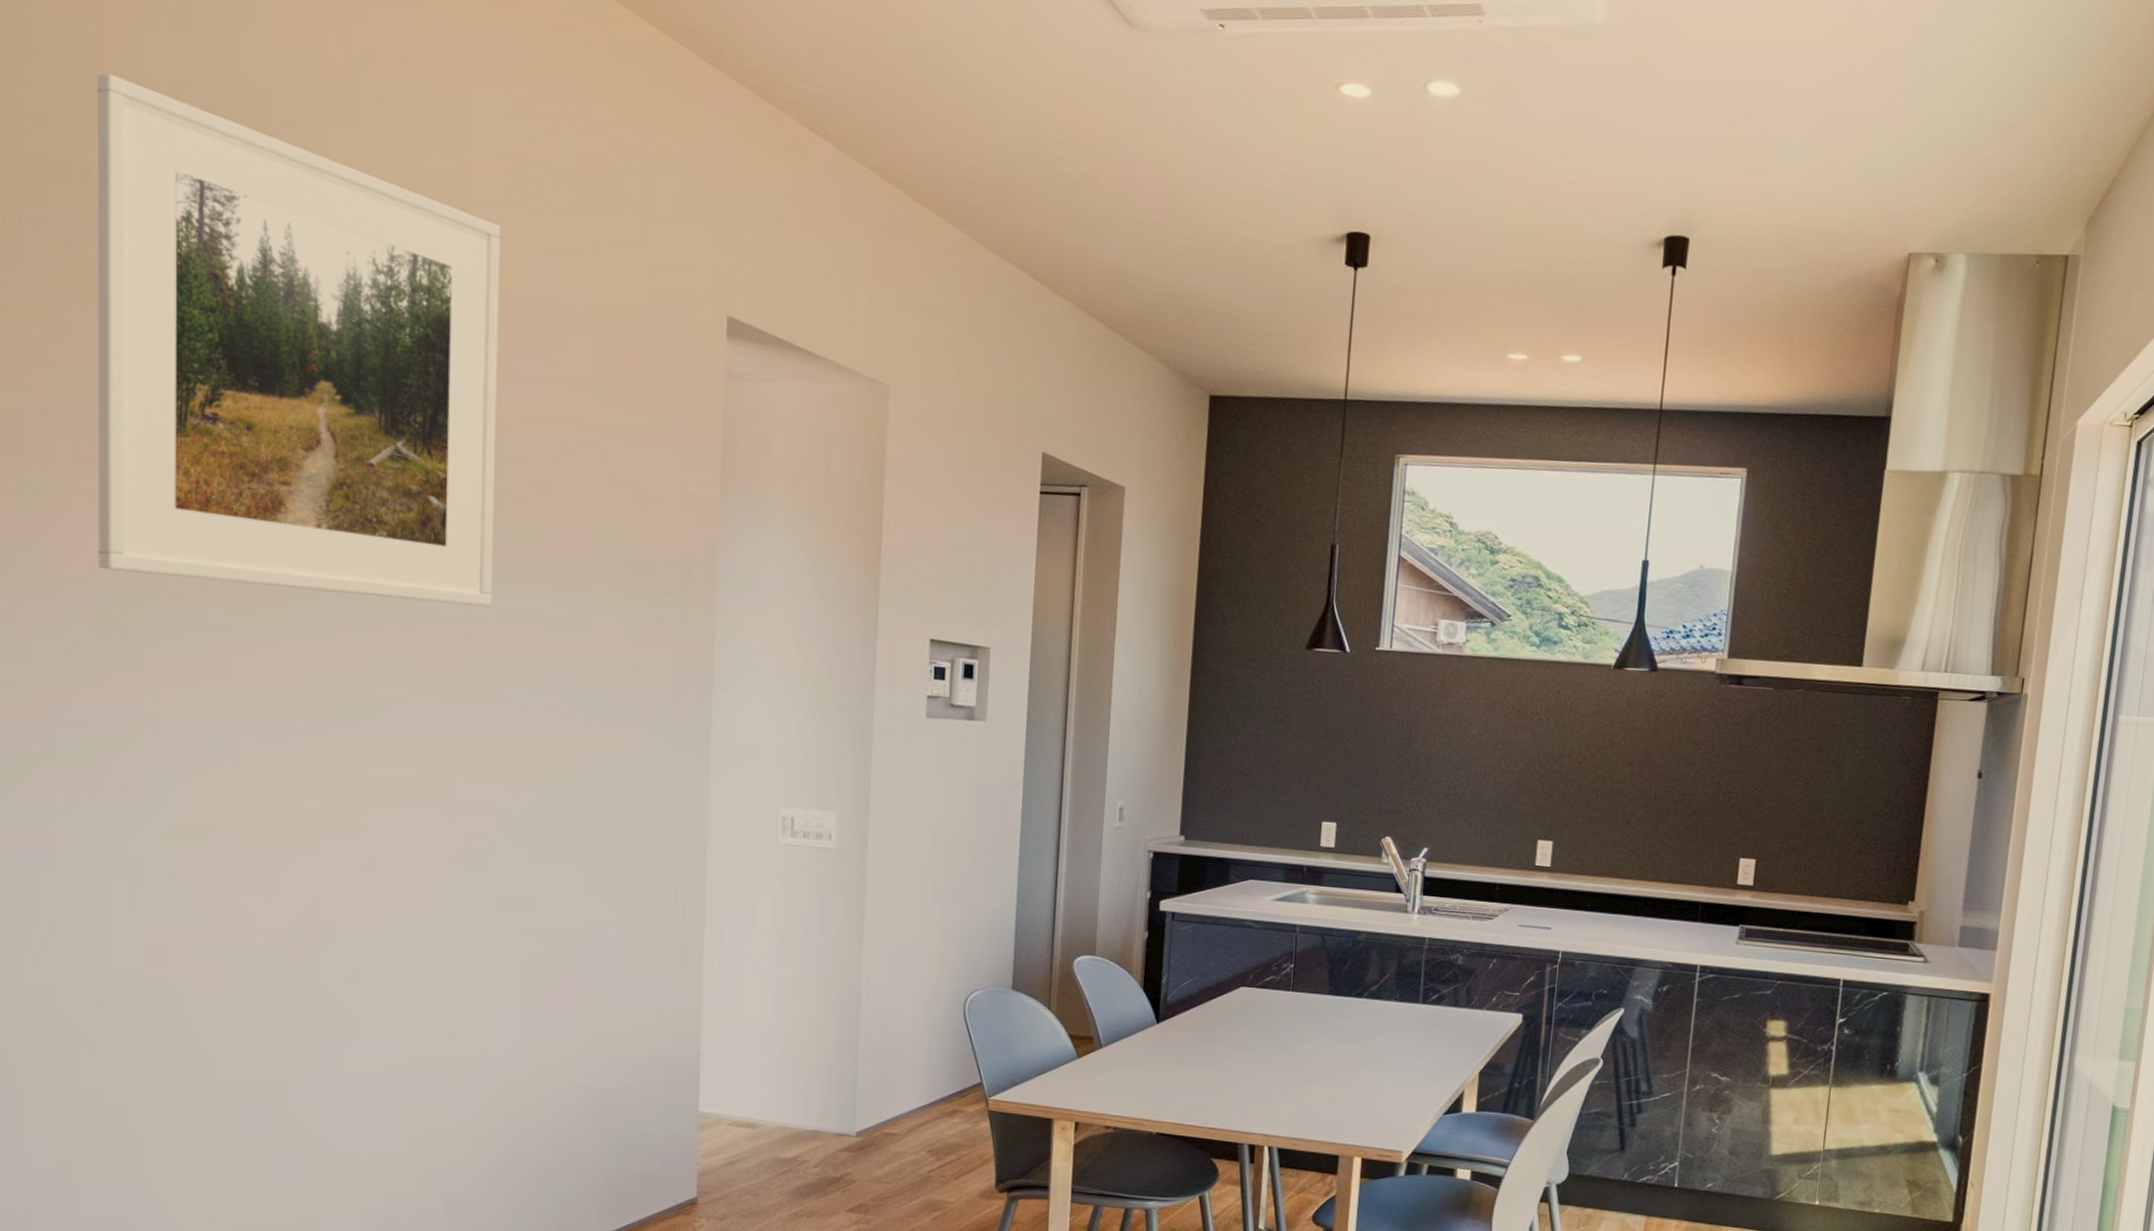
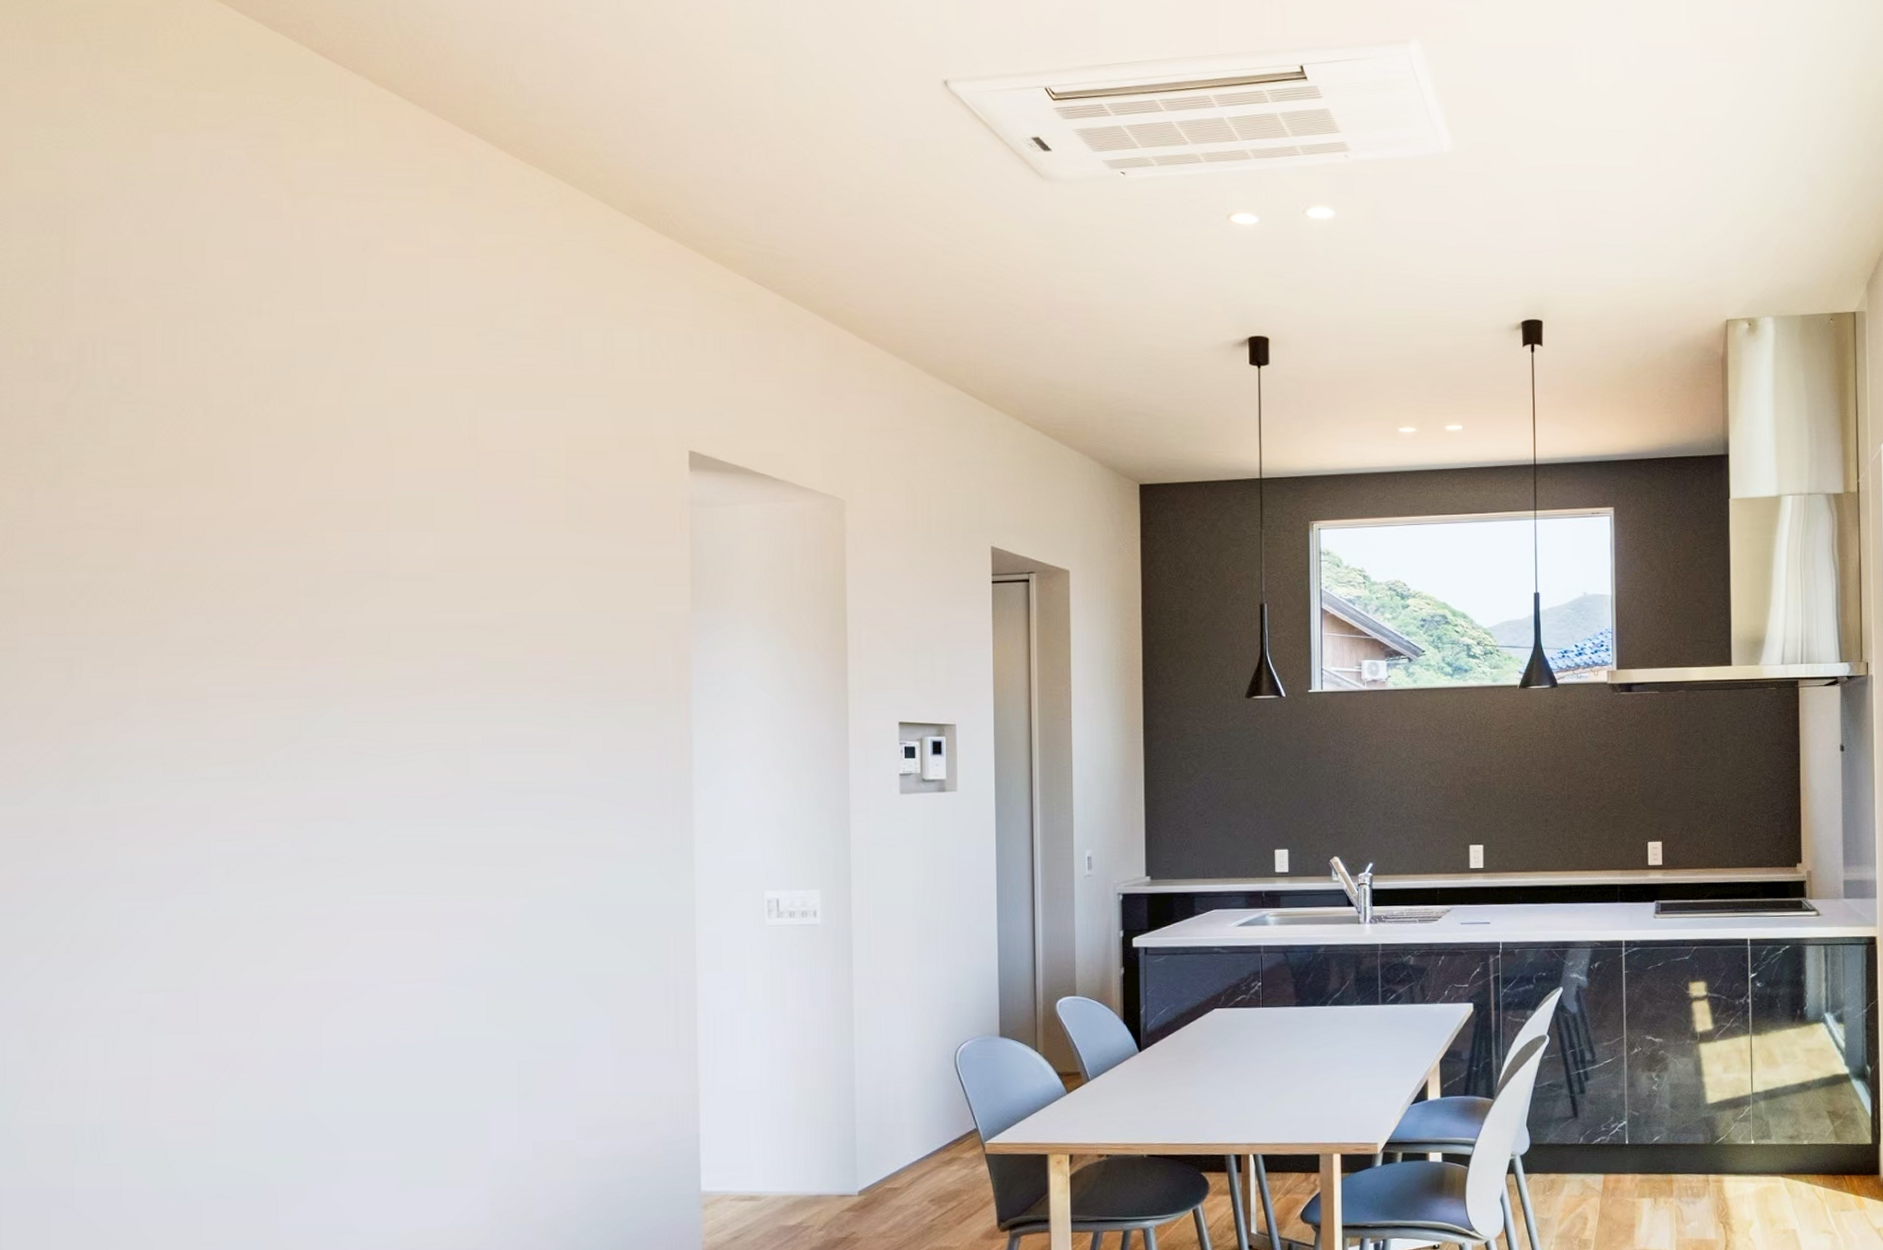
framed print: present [97,73,501,607] -> none [63,278,472,735]

